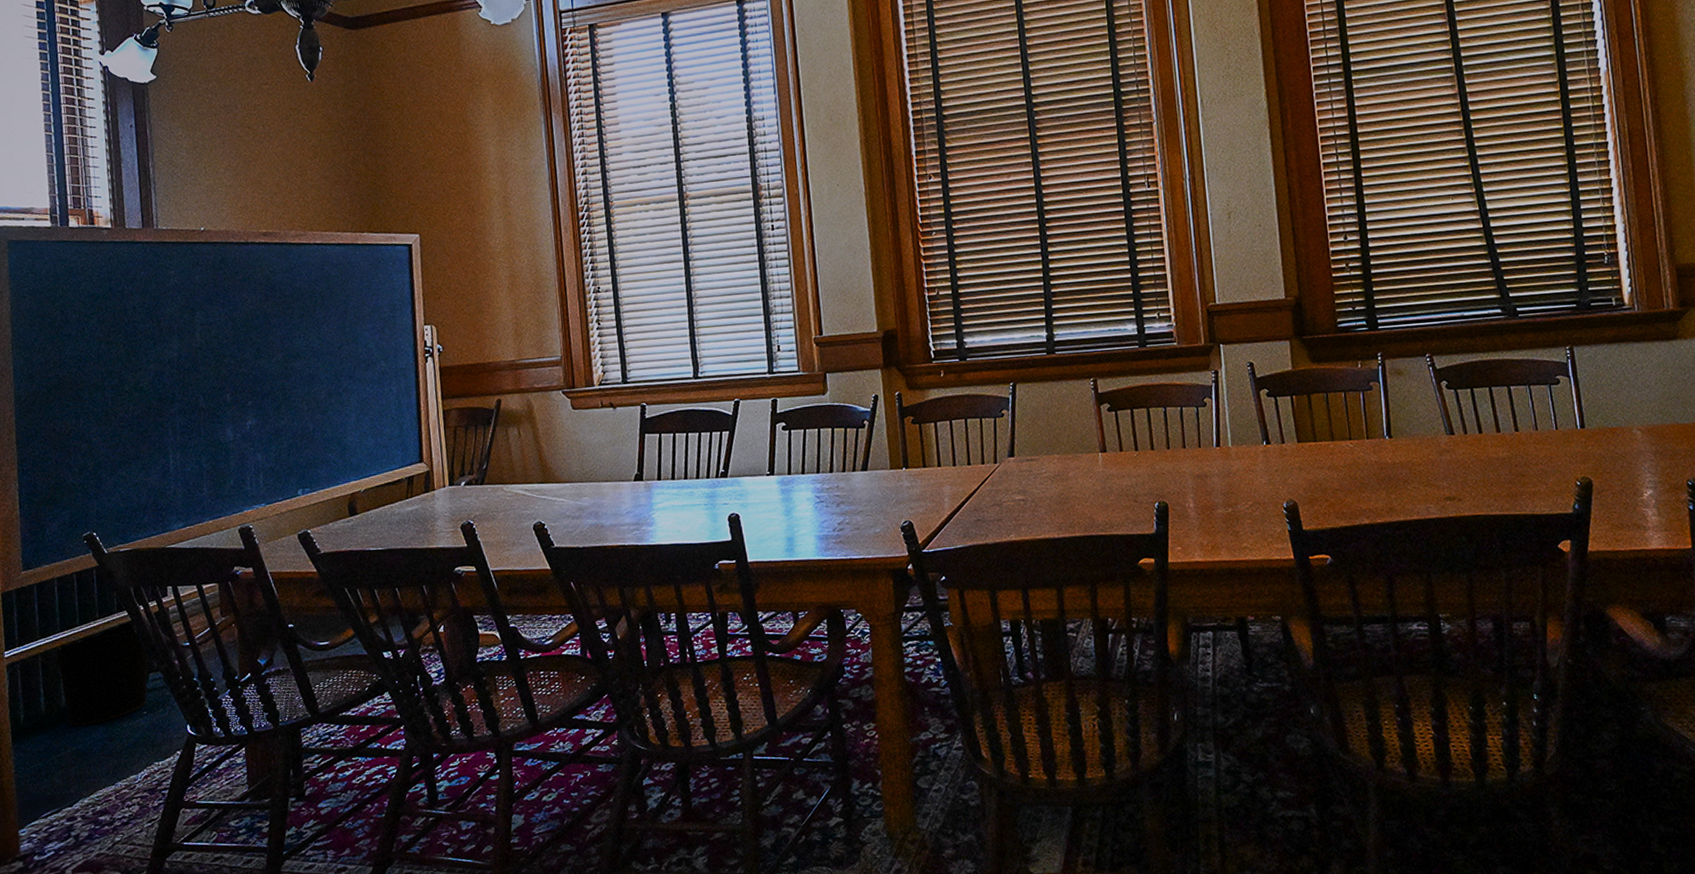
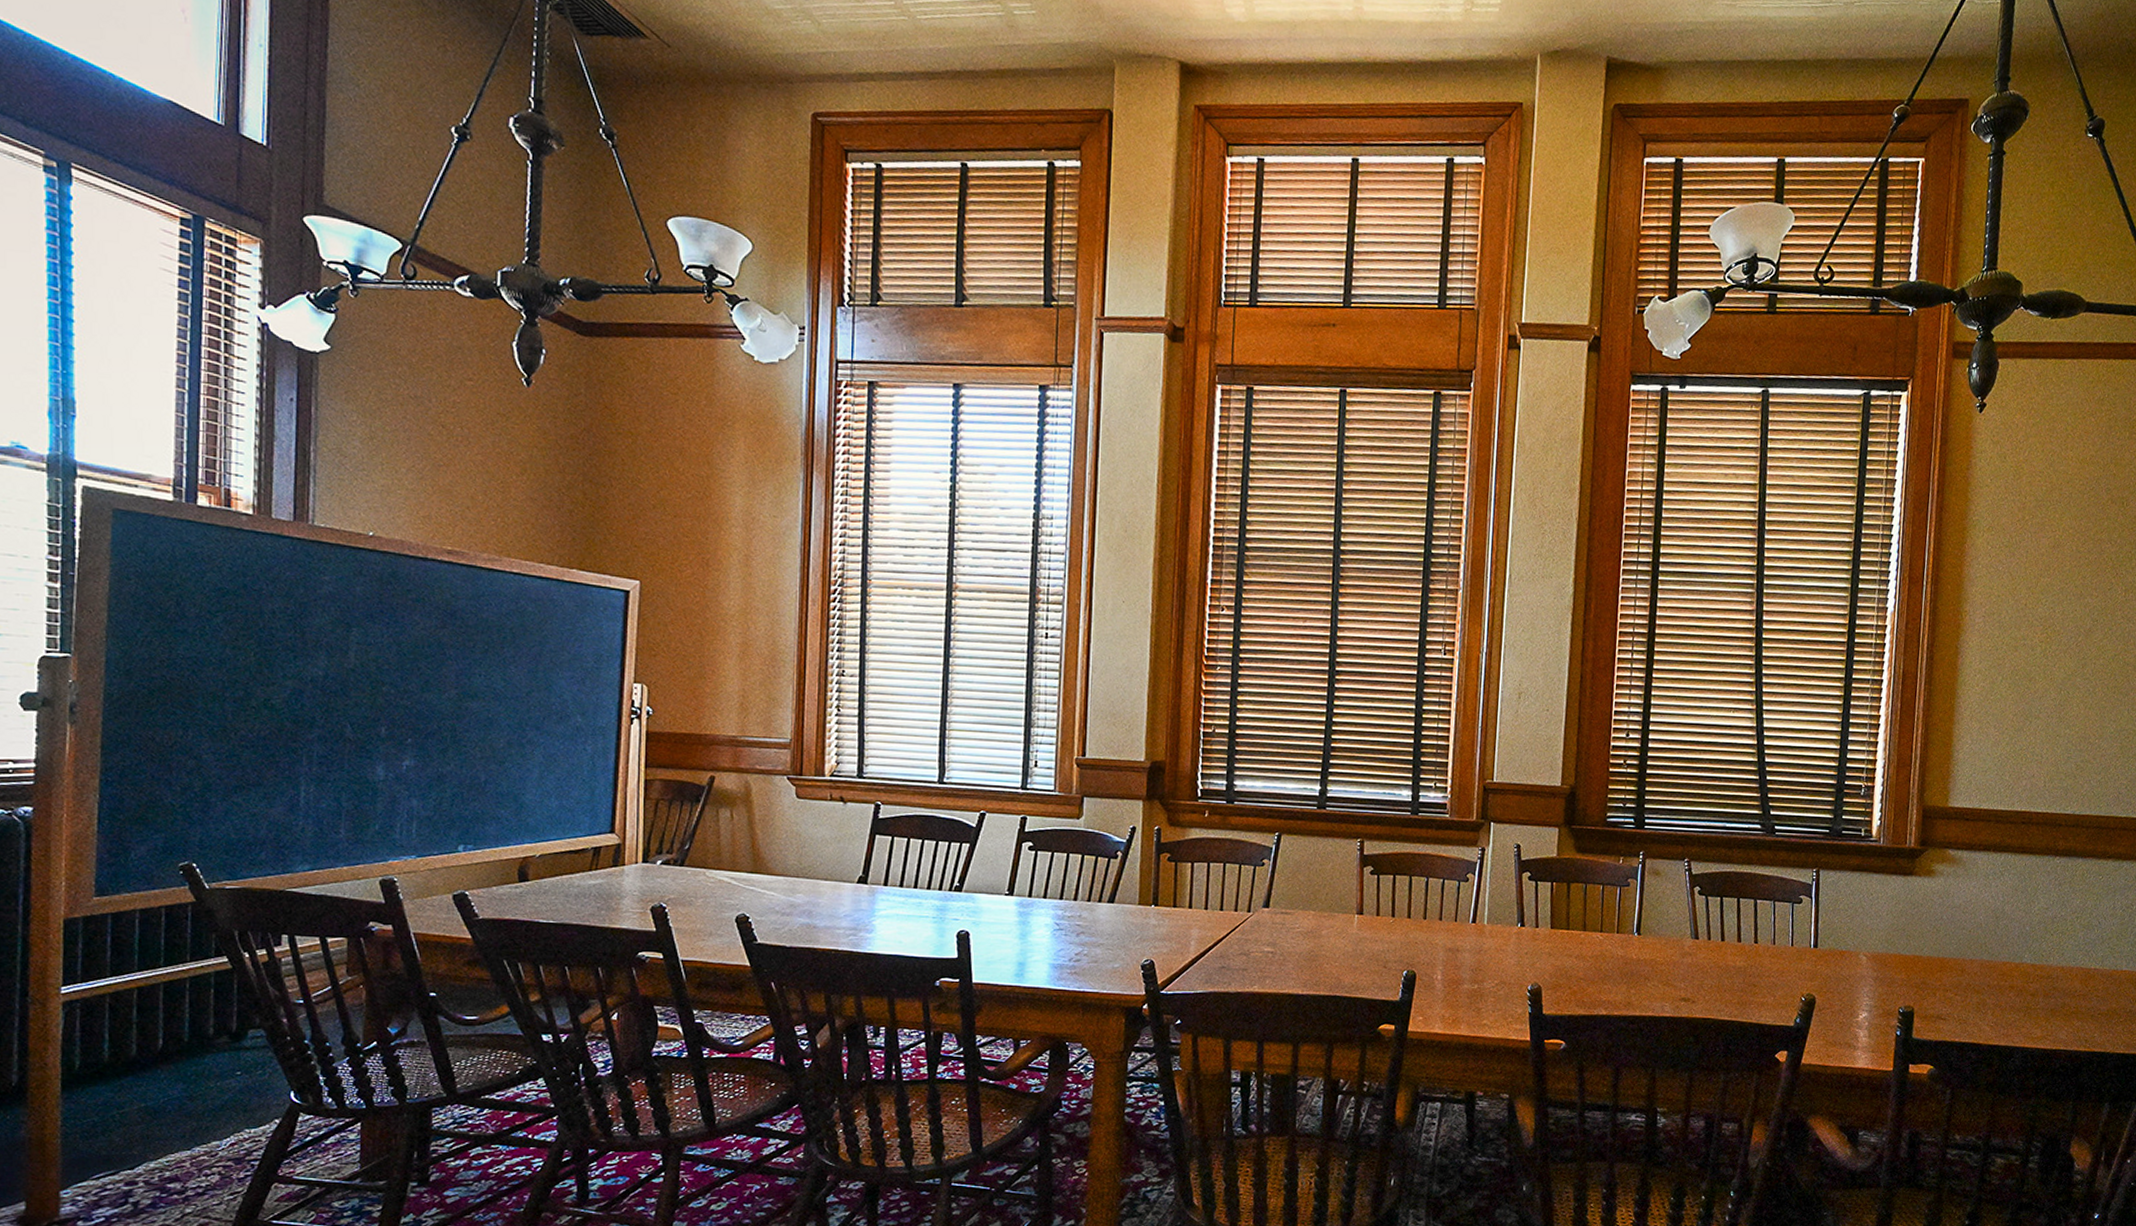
wastebasket: present [55,623,149,726] -> none [129,970,250,1080]

